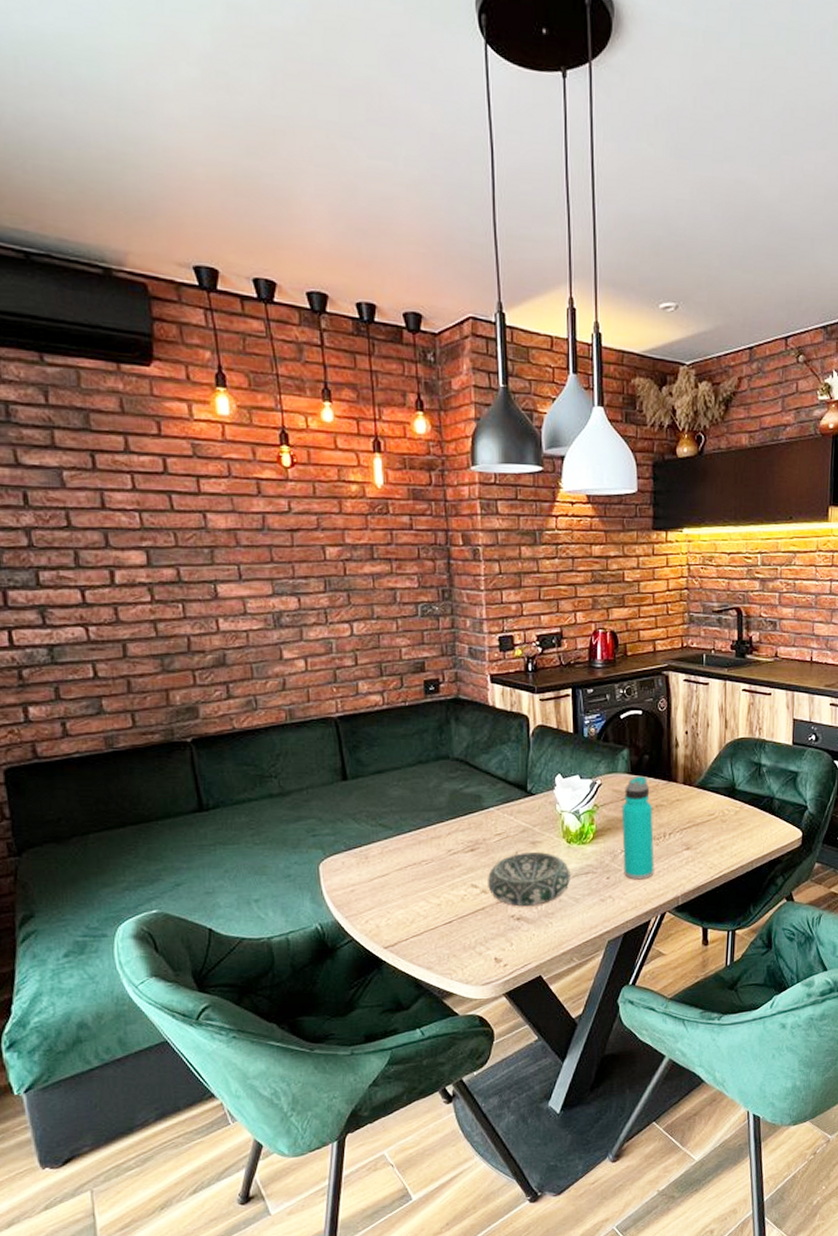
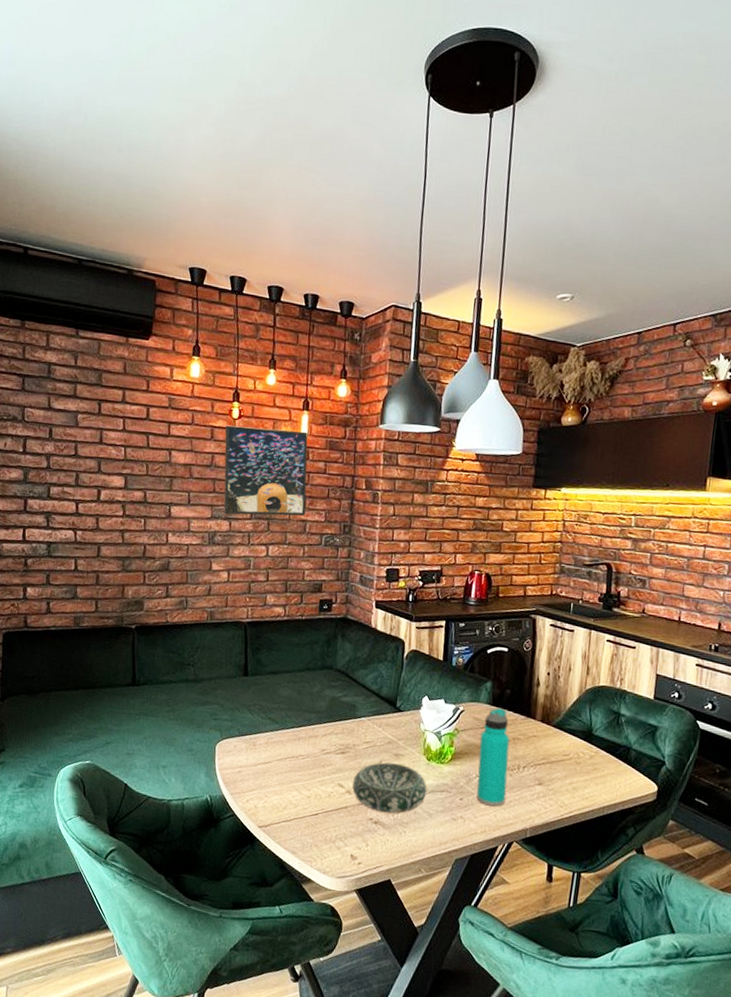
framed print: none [276,476,394,589] -> present [223,425,308,516]

